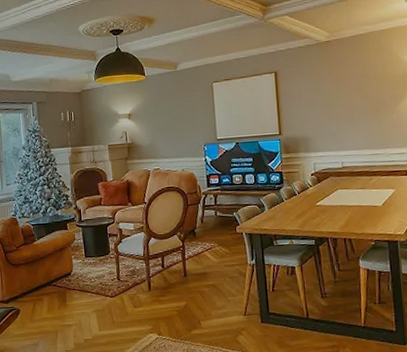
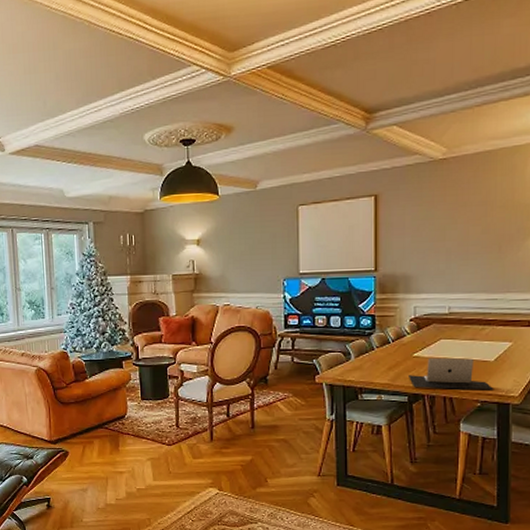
laptop: none [314,204,383,232] -> present [409,357,493,390]

